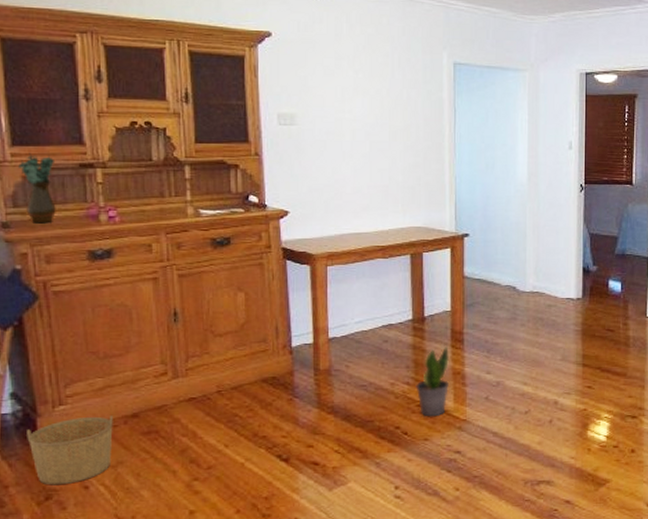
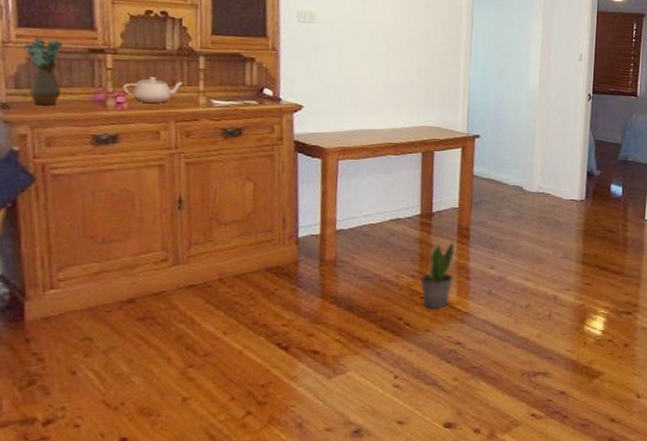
basket: present [27,416,113,485] -> none [13,301,107,370]
teapot: none [113,188,171,215] -> present [122,76,183,103]

